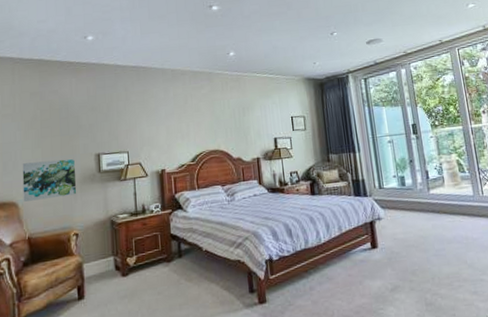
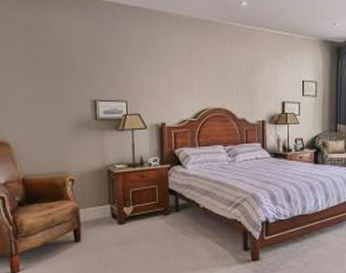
wall art: present [22,158,77,202] -> none [13,102,72,142]

